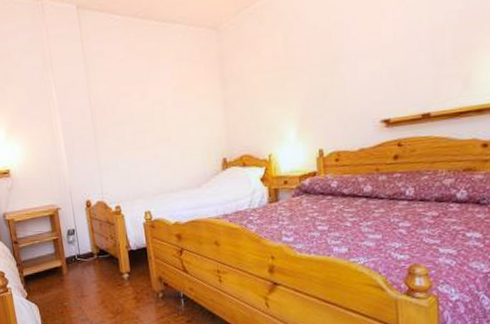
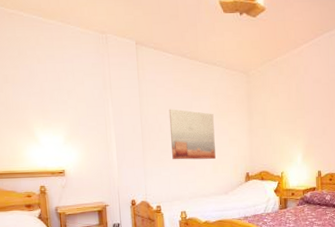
wall art: none [121,84,183,149] -> present [168,109,216,160]

